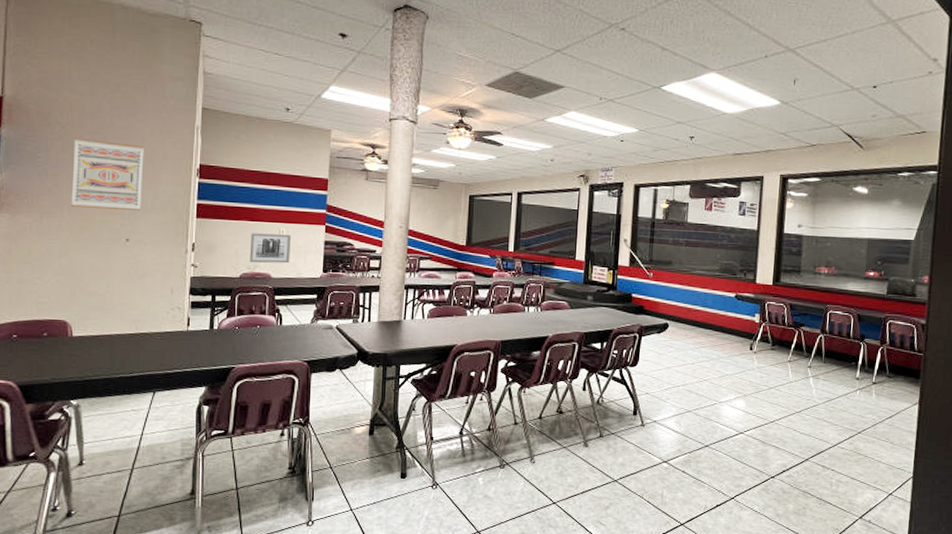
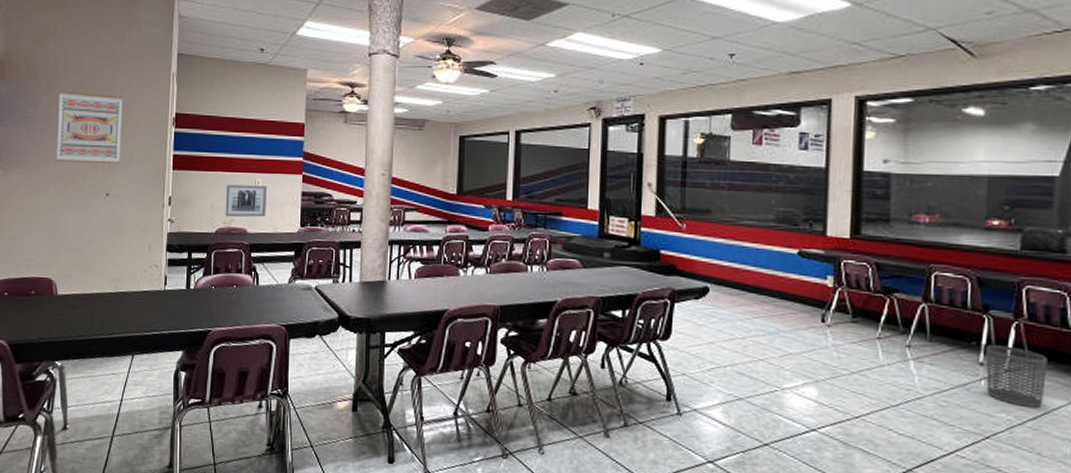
waste bin: none [860,364,901,409] -> present [985,345,1048,408]

